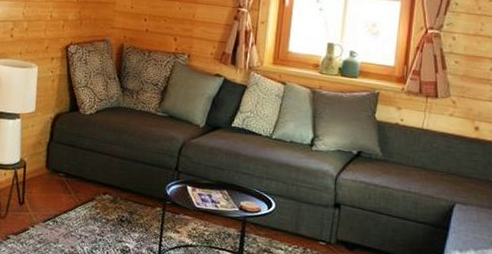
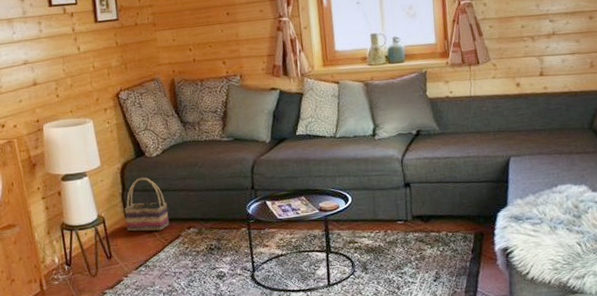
basket: none [44,131,90,190] -> present [124,177,170,232]

